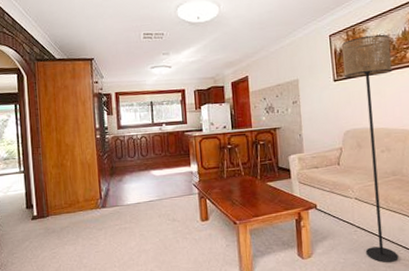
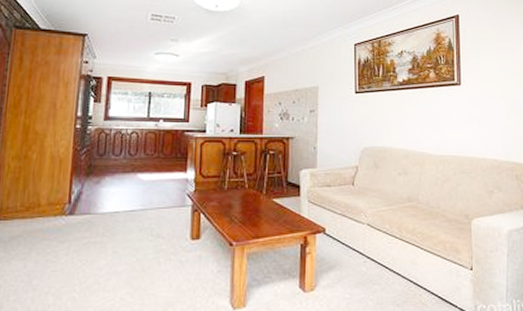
floor lamp: present [341,34,399,263] -> none [366,49,415,301]

